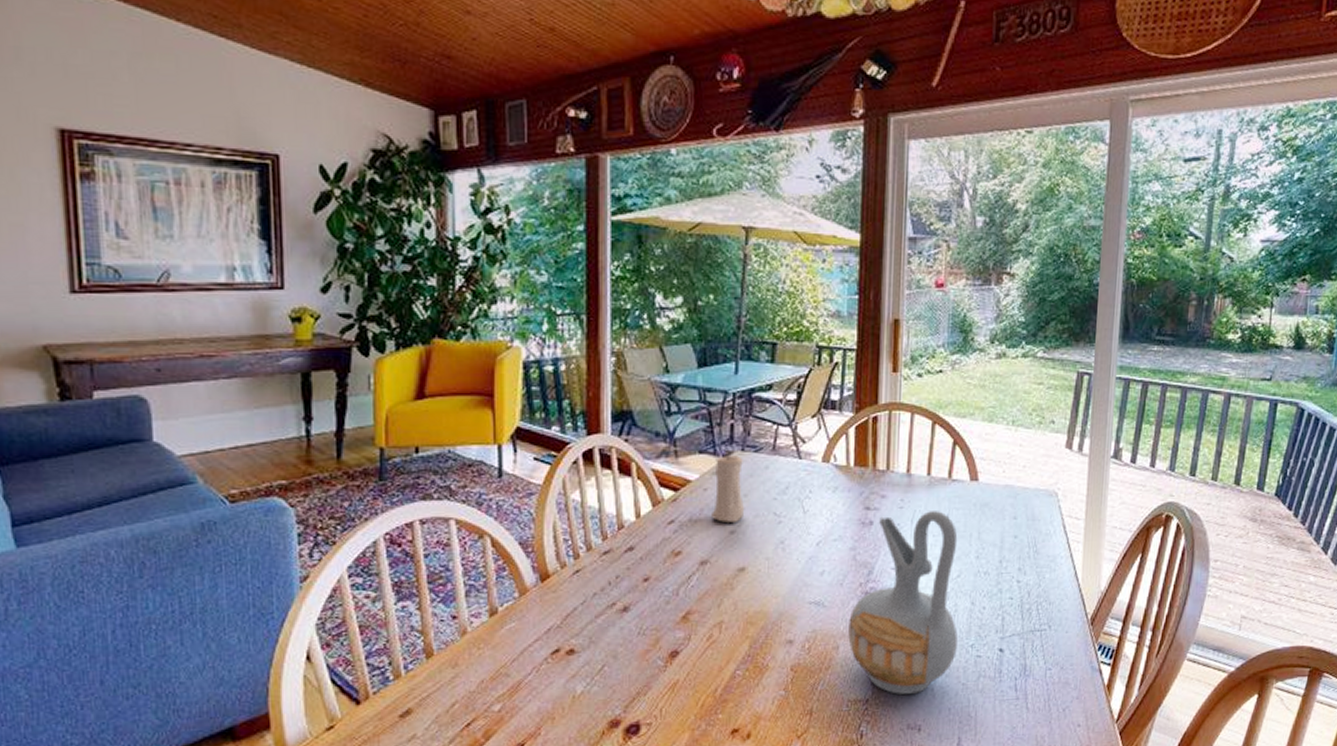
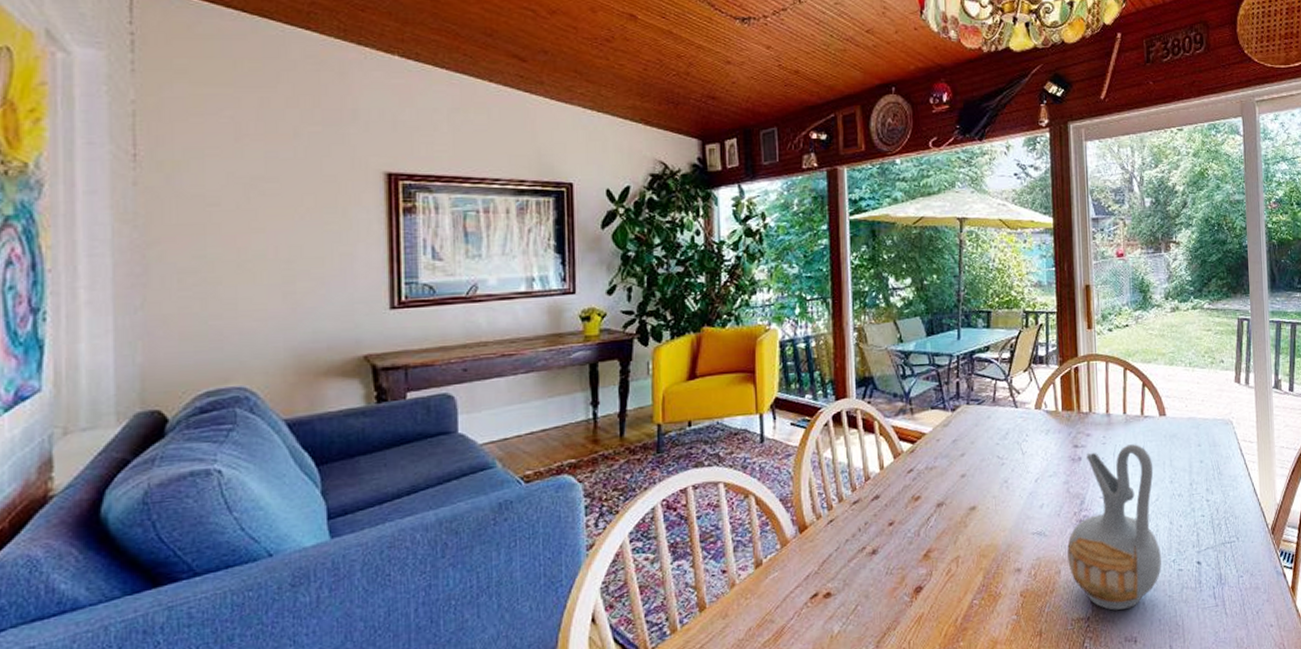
candle: present [712,452,745,524] -> none [944,406,973,468]

